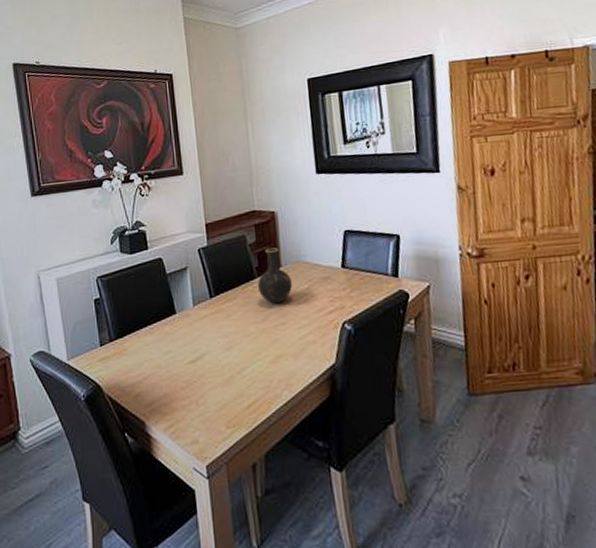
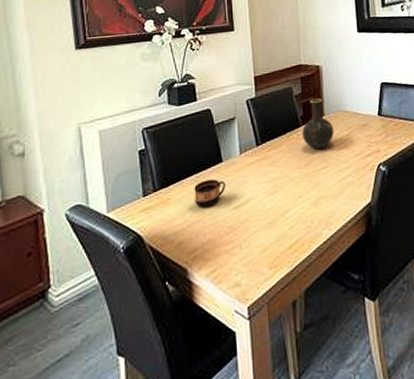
cup: none [149,331,180,361] -> present [194,179,225,208]

